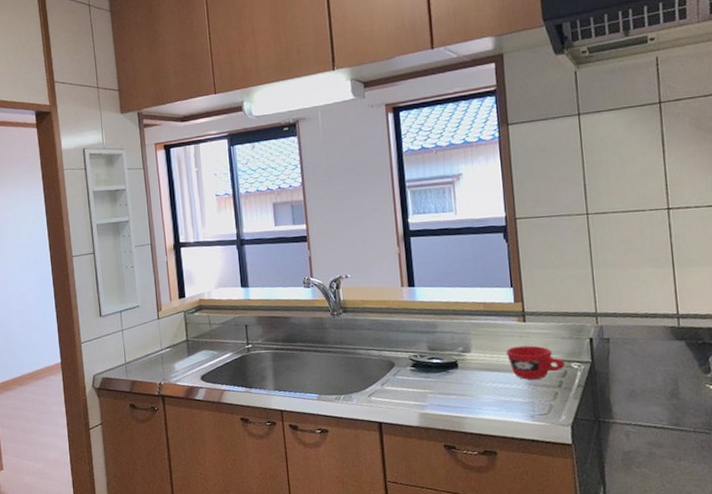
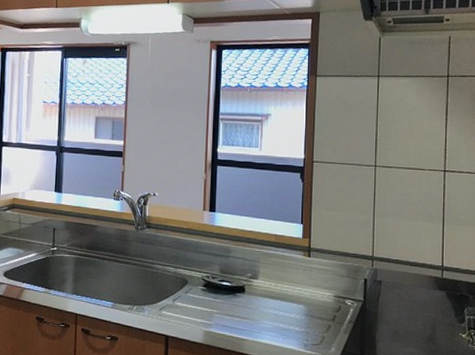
cup: present [506,345,565,380] -> none [290,278,340,311]

